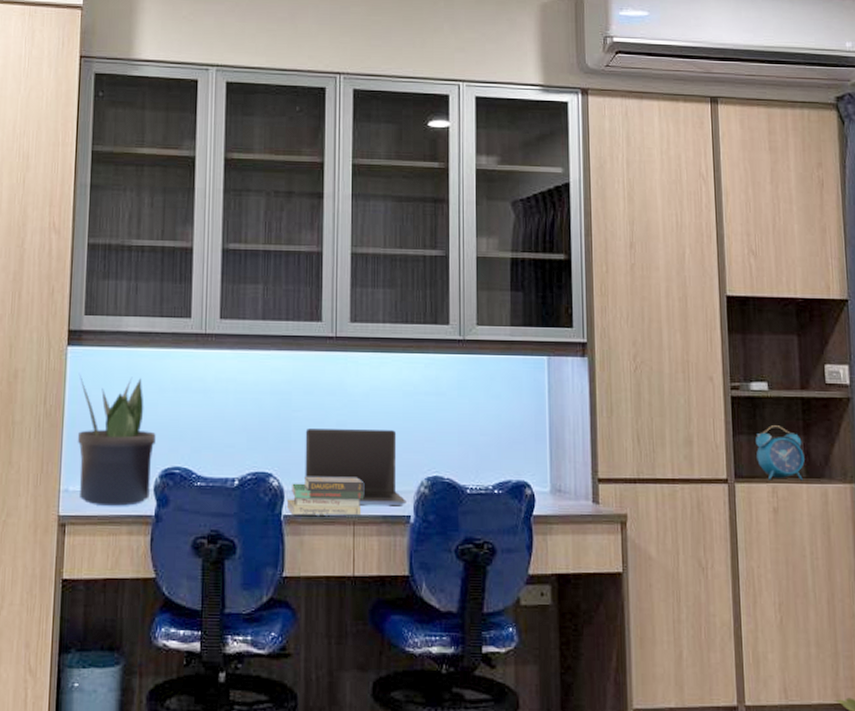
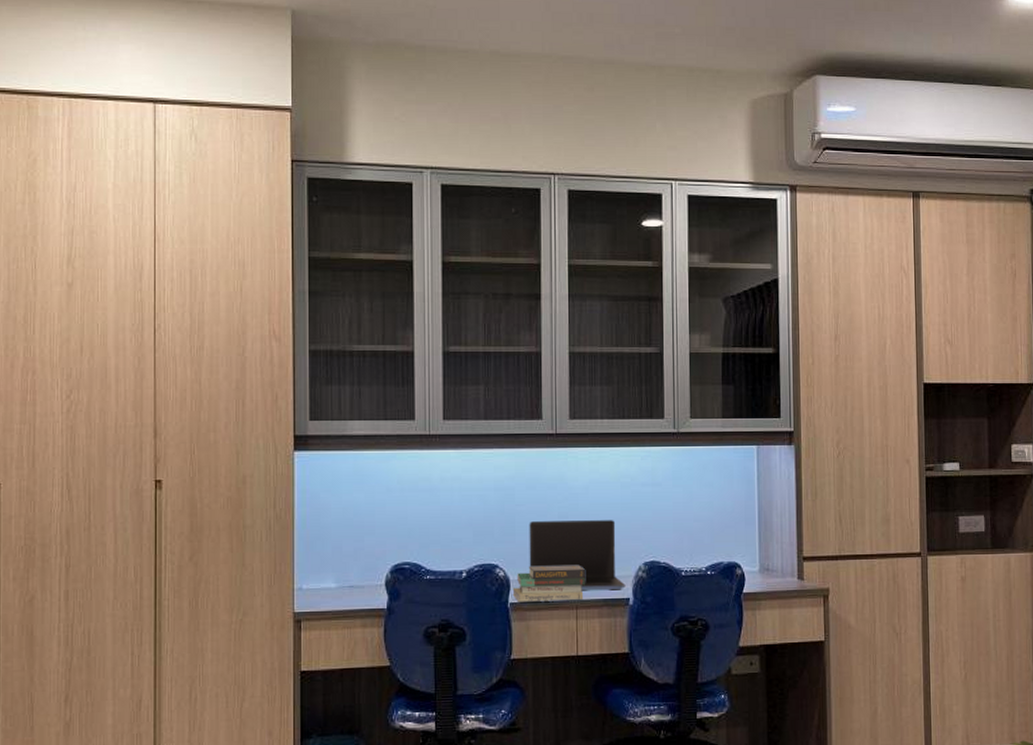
planter: present [77,374,156,507] -> none [306,478,385,603]
alarm clock: present [756,425,805,481] -> none [947,502,991,552]

